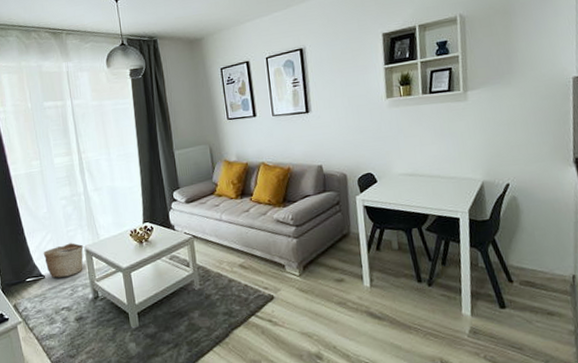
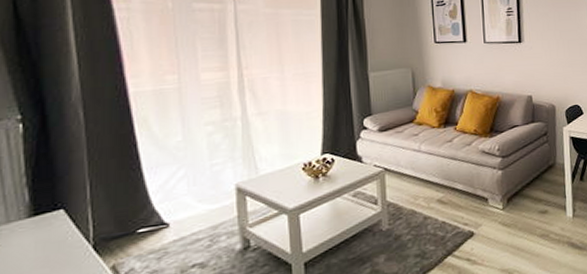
basket: present [43,243,84,278] -> none [169,179,234,226]

